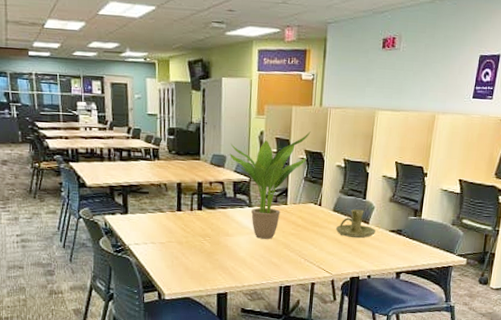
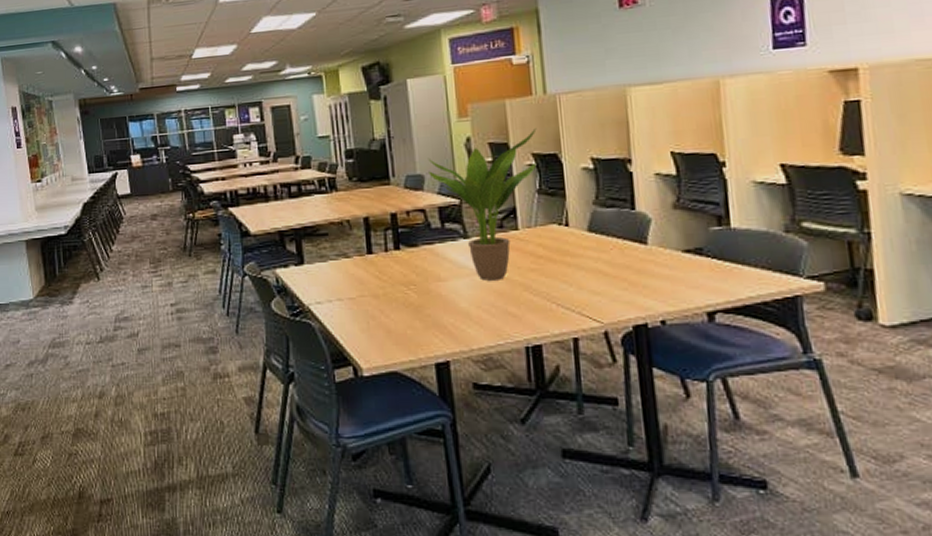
candle holder: present [336,209,376,239] -> none [597,225,660,267]

